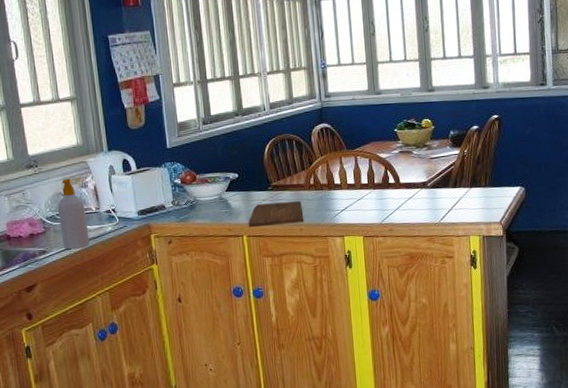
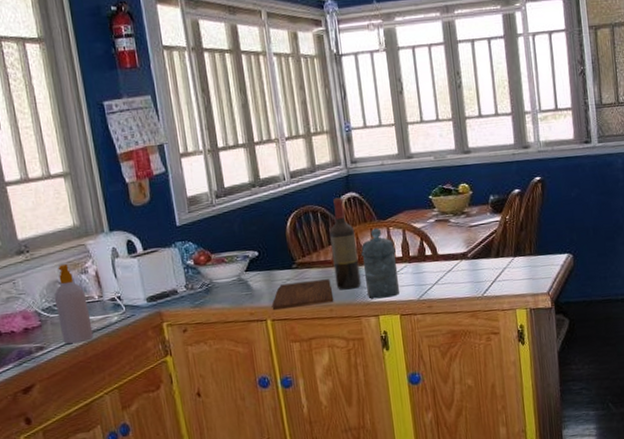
wine bottle: none [303,127,330,212] -> present [329,197,361,290]
canister: none [330,156,364,221] -> present [360,228,400,299]

